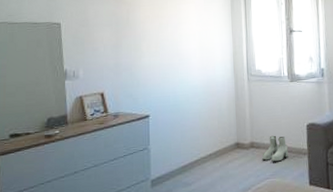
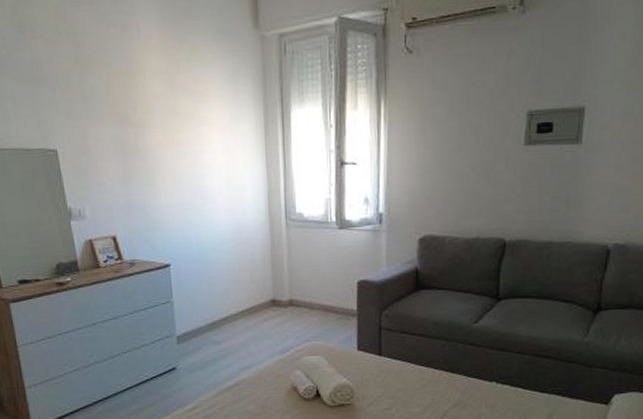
boots: present [262,135,288,162] -> none [302,292,334,323]

